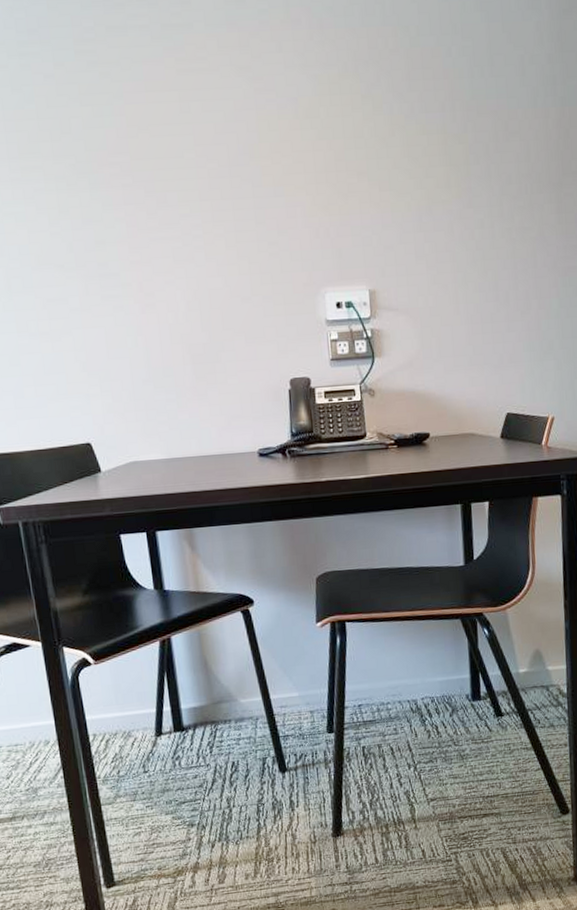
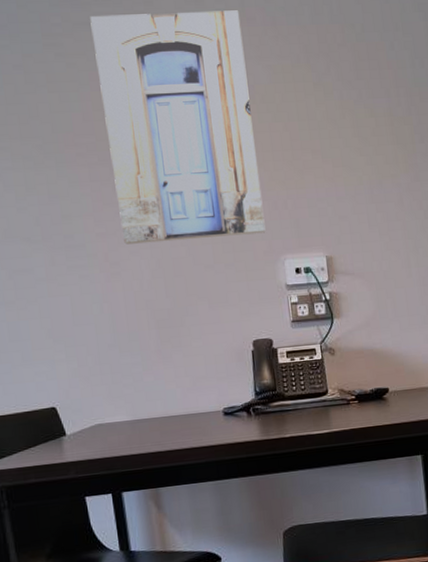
wall art: none [124,11,306,274] -> present [90,10,266,245]

